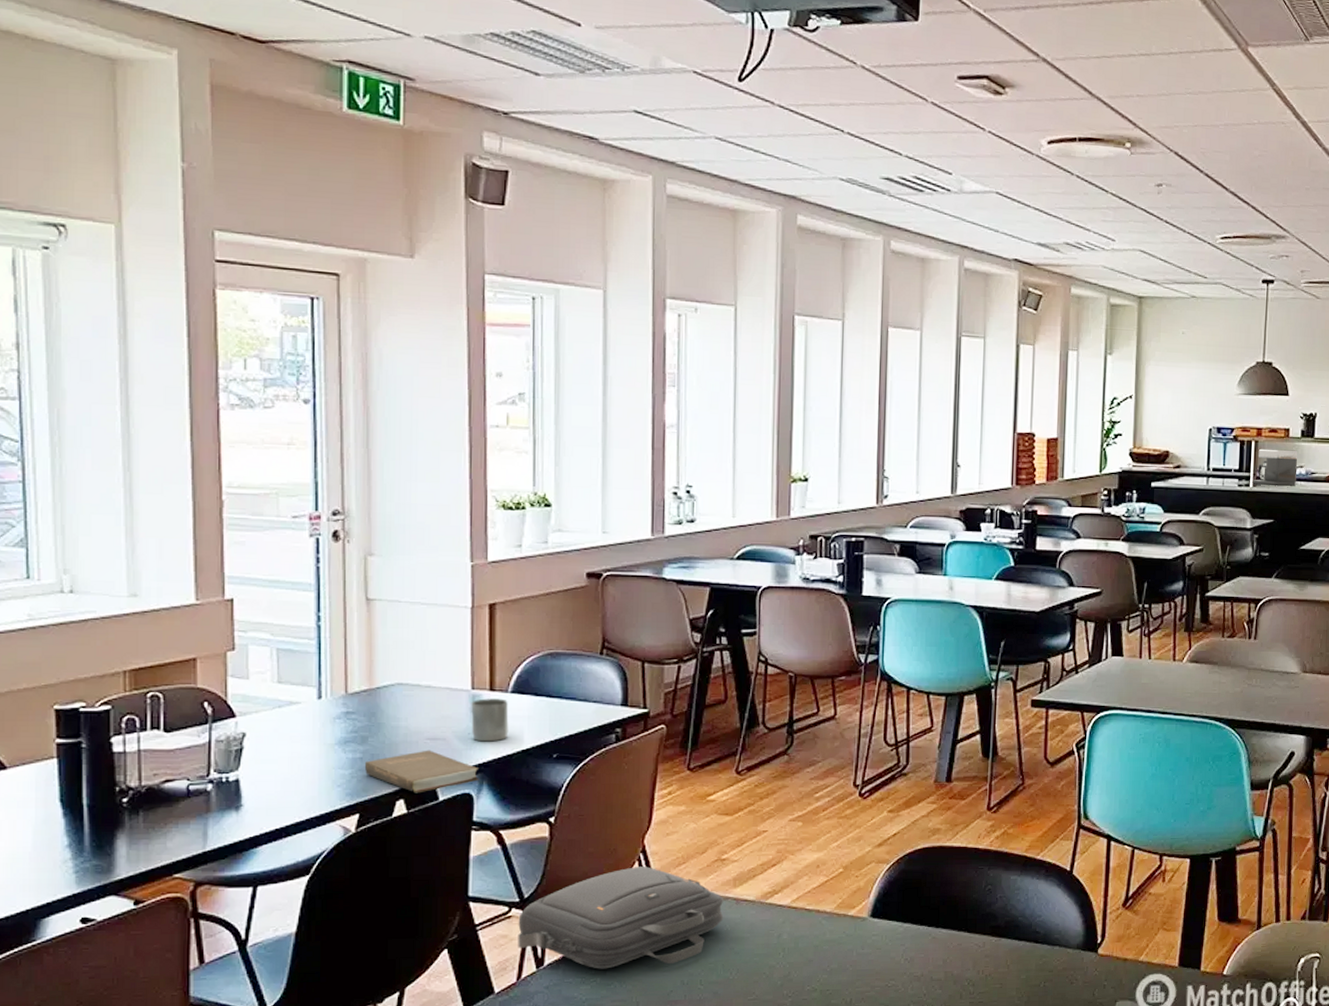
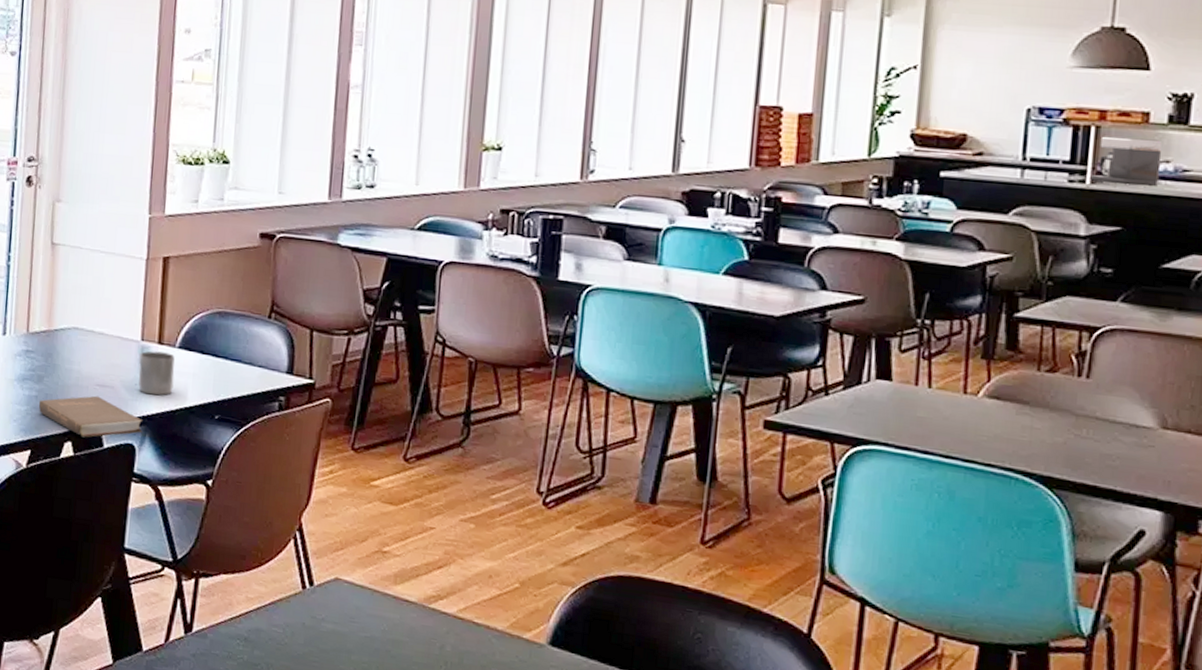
laptop bag: present [518,866,724,969] -> none [168,544,382,656]

